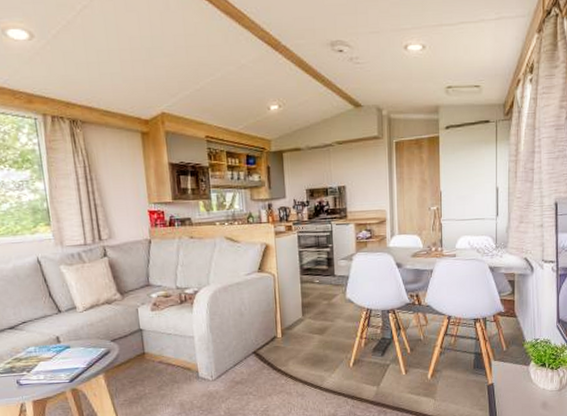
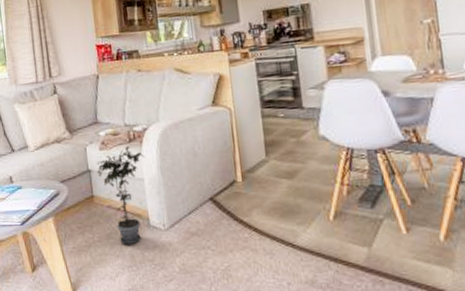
potted plant: none [148,307,196,395] -> present [97,146,145,244]

